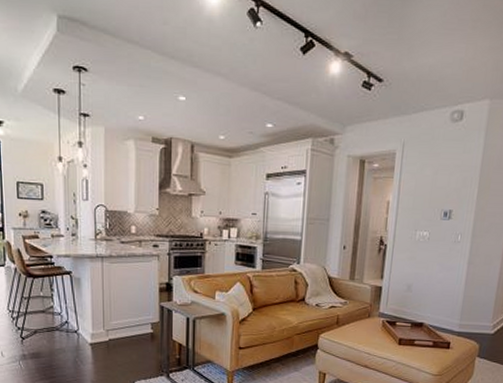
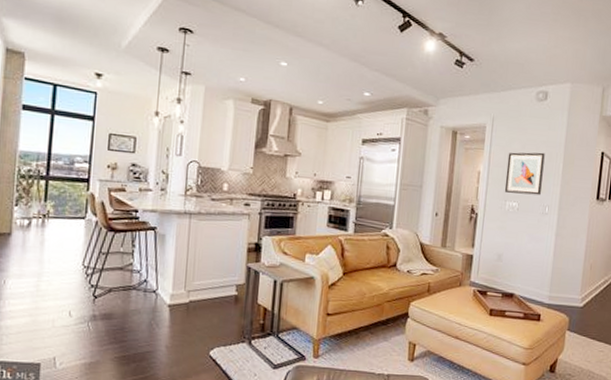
wall art: none [414,177,459,223] -> present [504,152,545,196]

